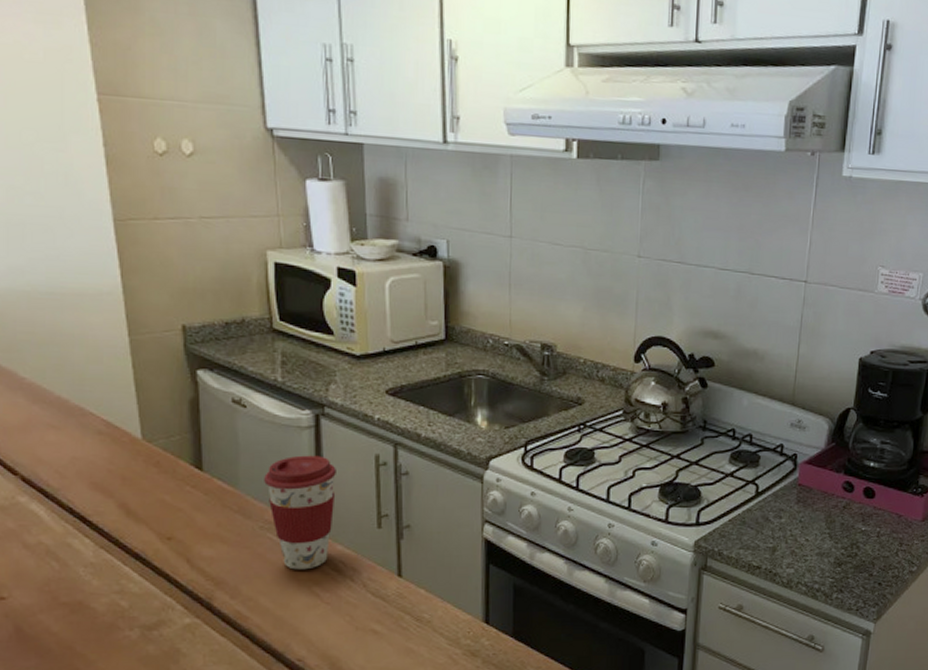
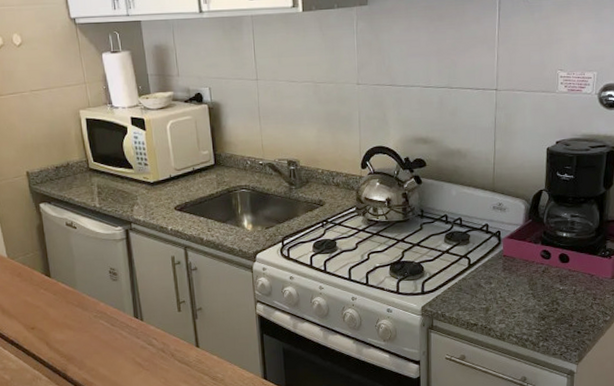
coffee cup: present [264,455,336,570] -> none [94,260,146,346]

